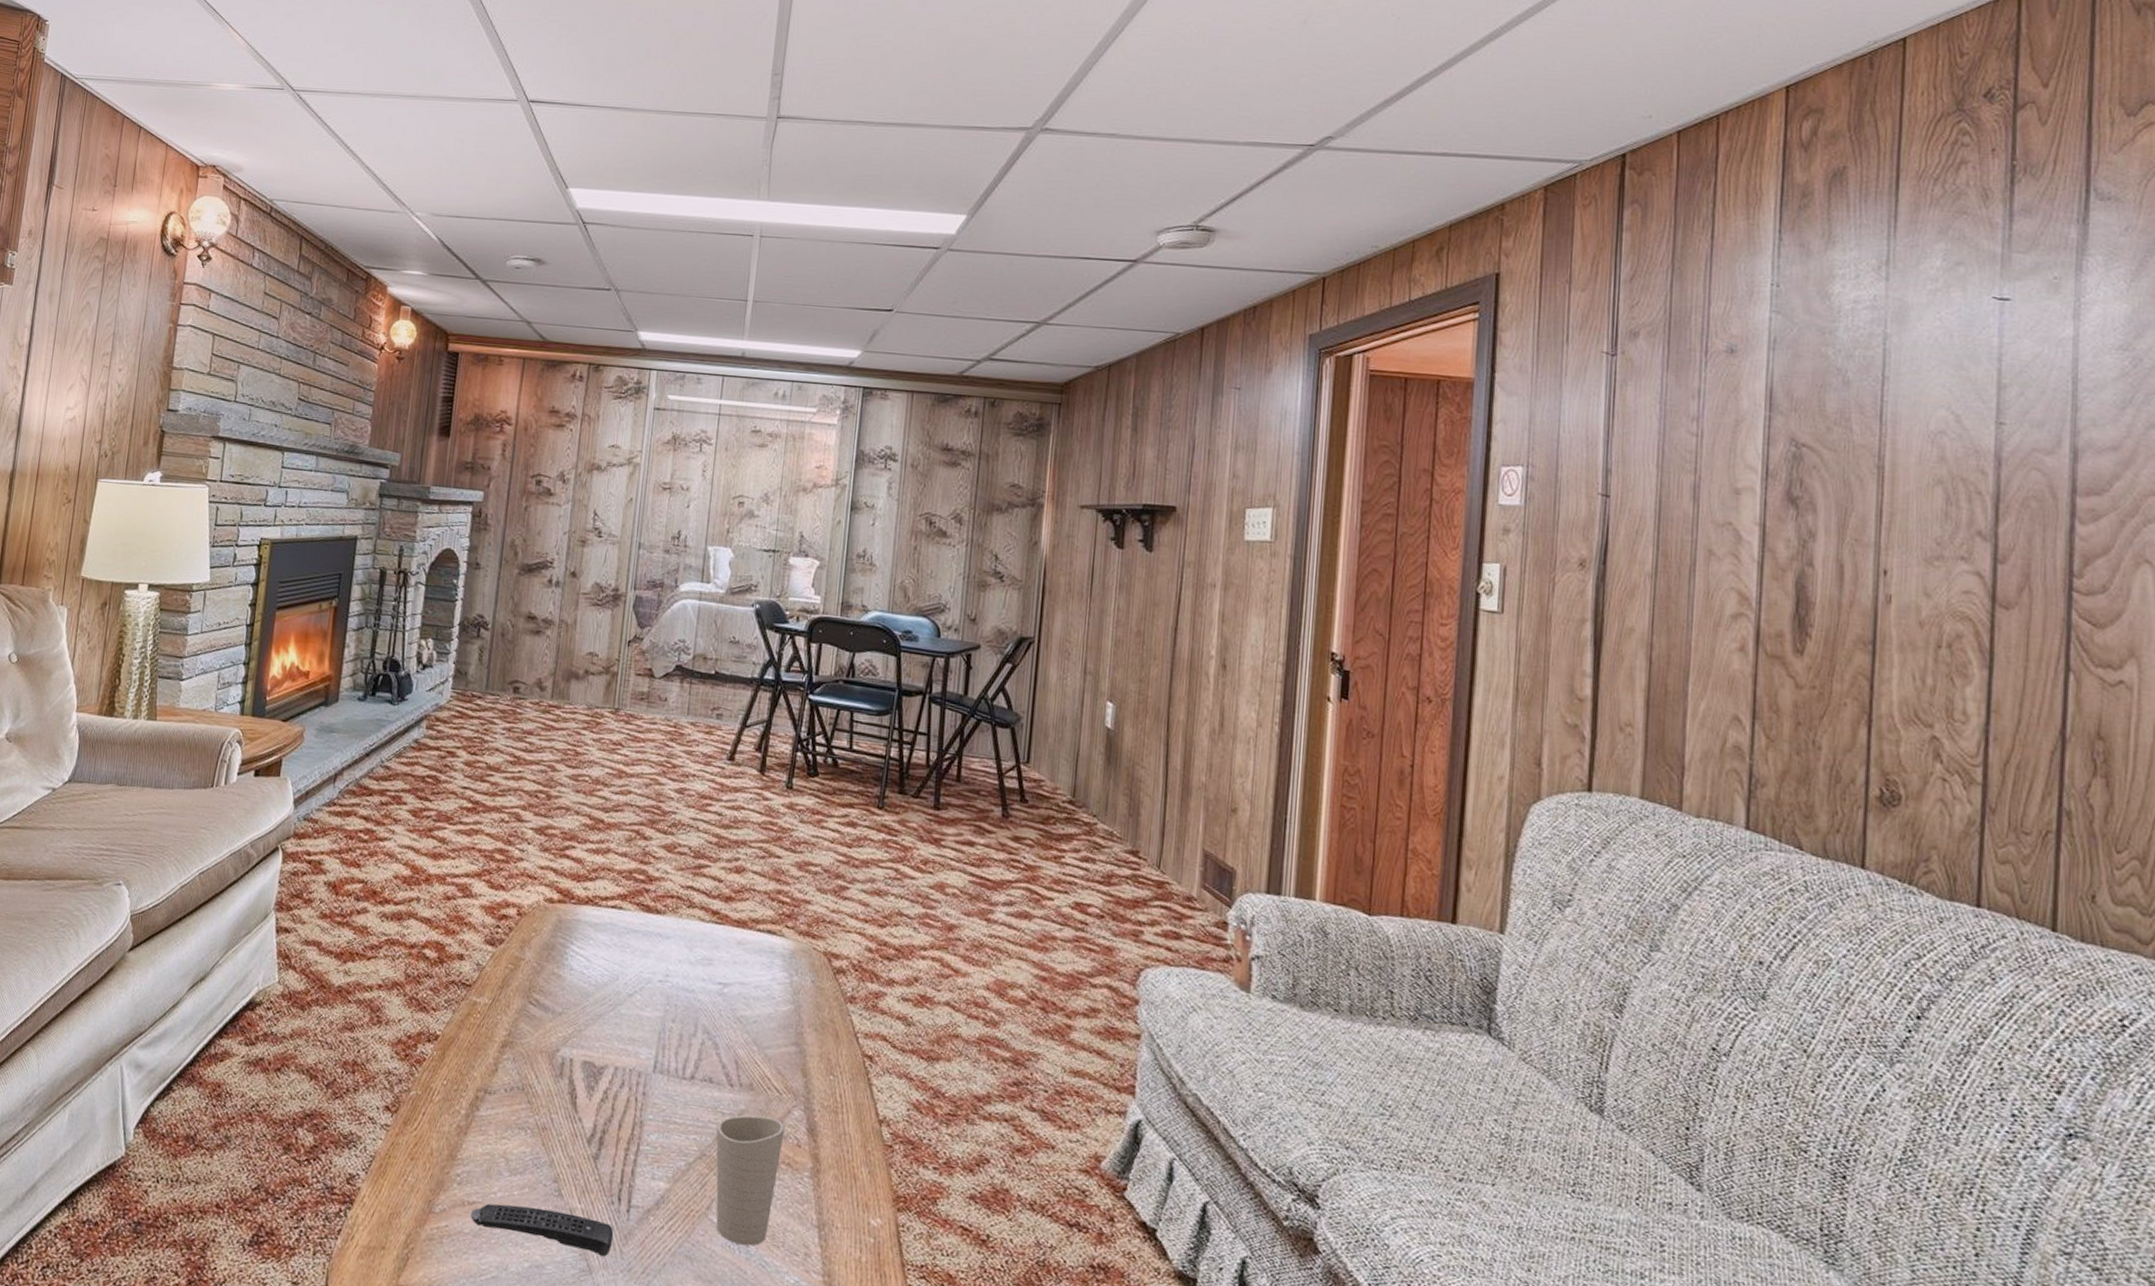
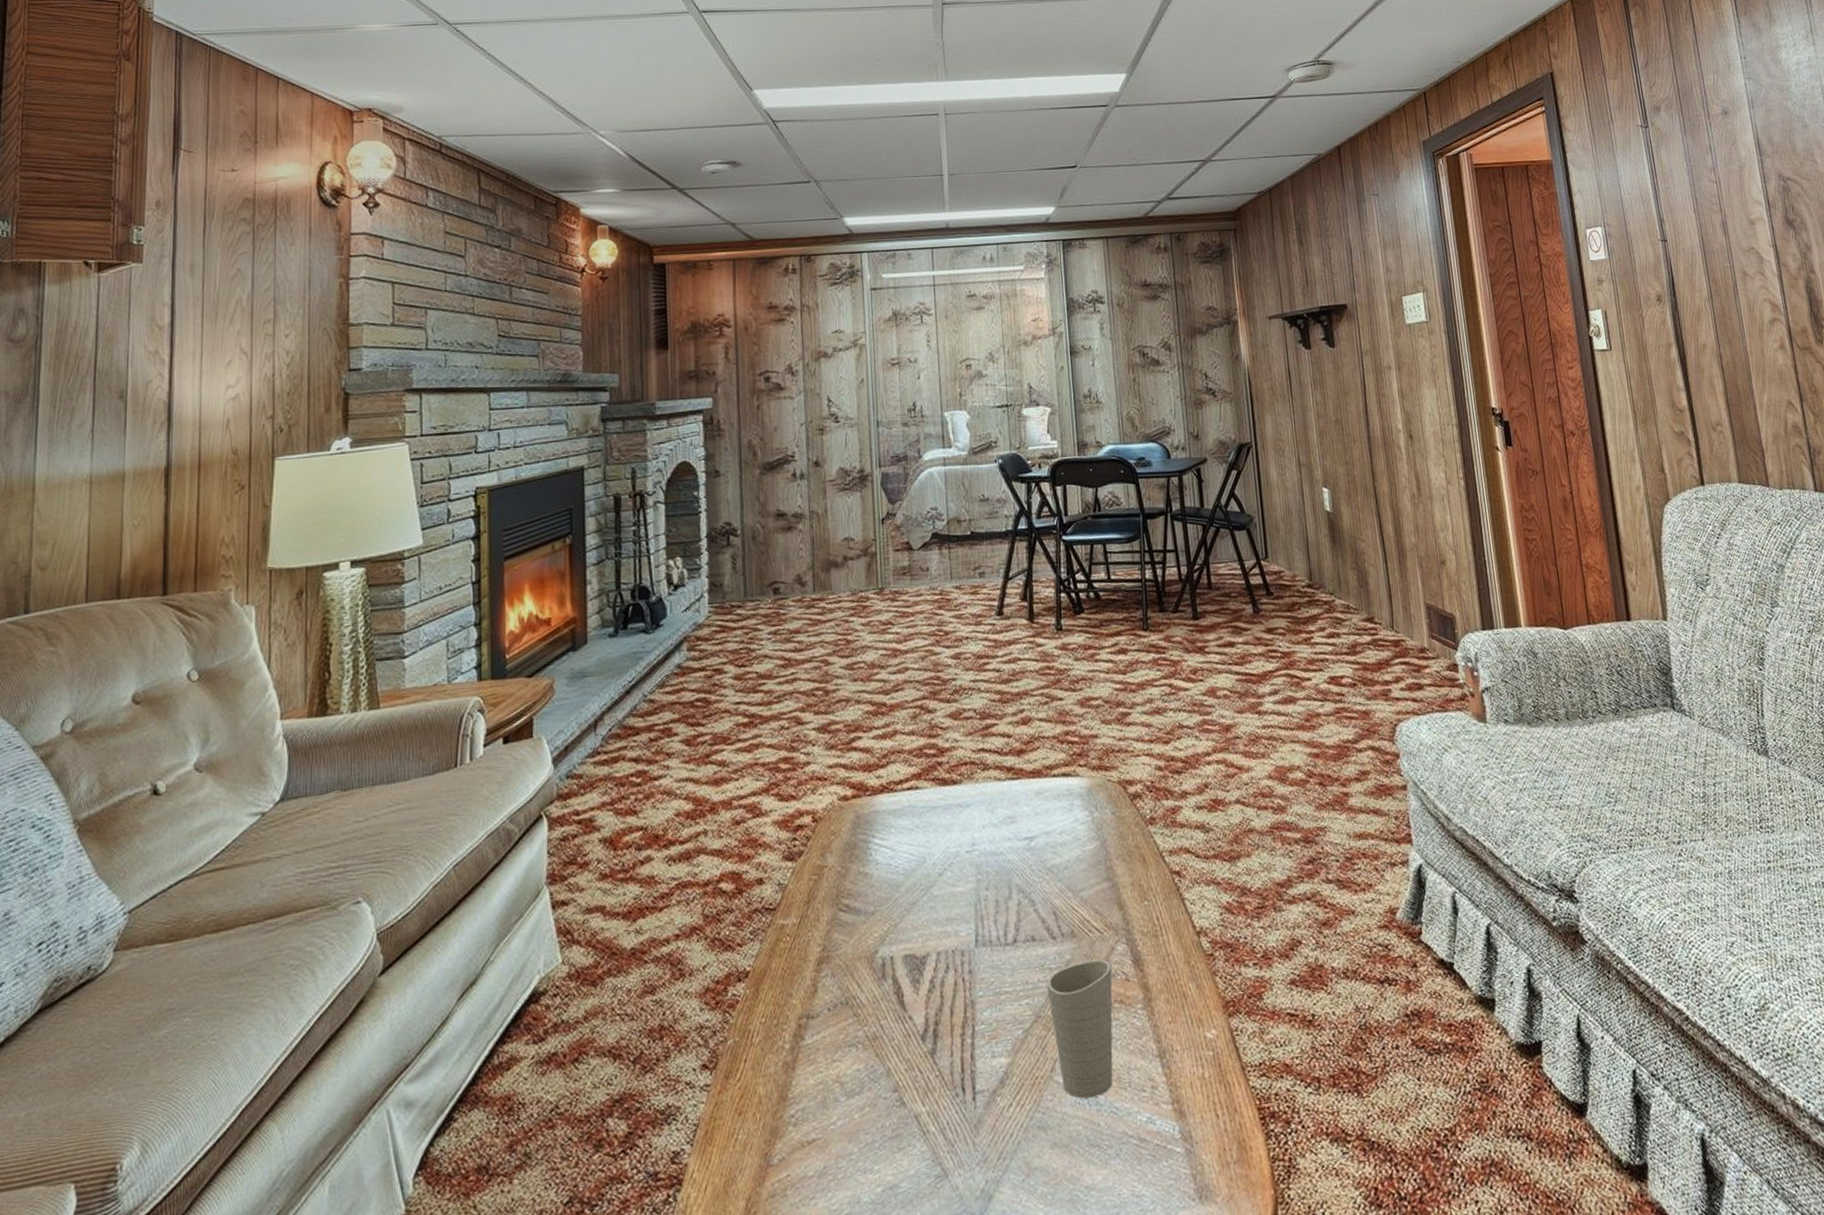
remote control: present [471,1203,614,1257] -> none [812,1118,964,1165]

